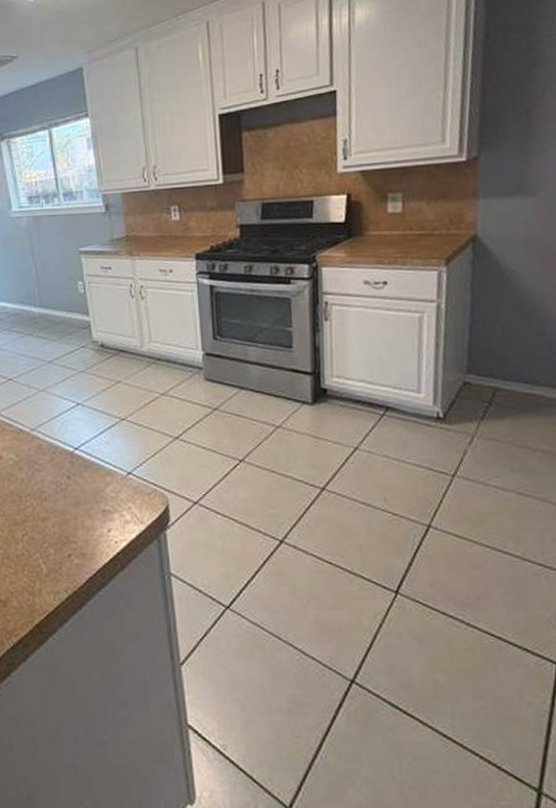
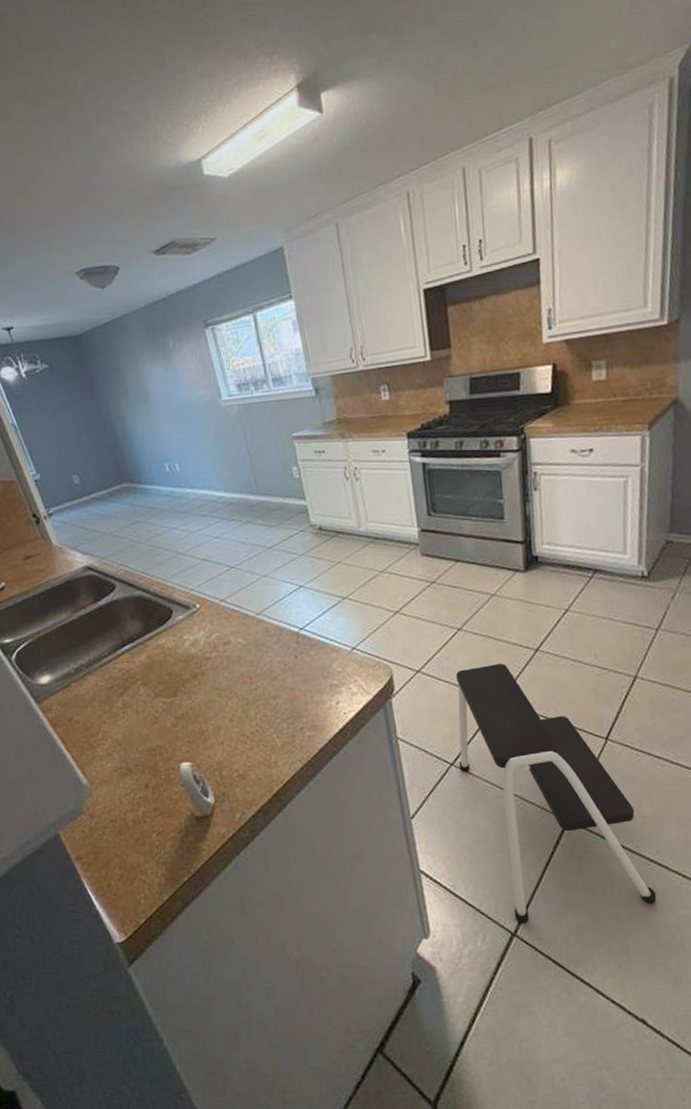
step stool: none [235,500,450,797] -> present [455,663,657,923]

